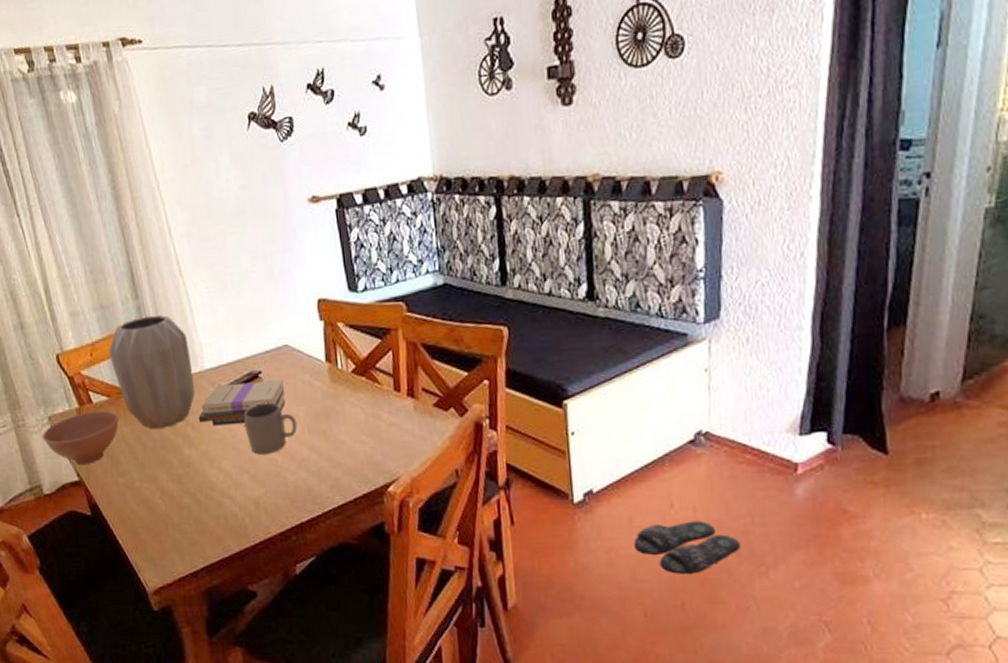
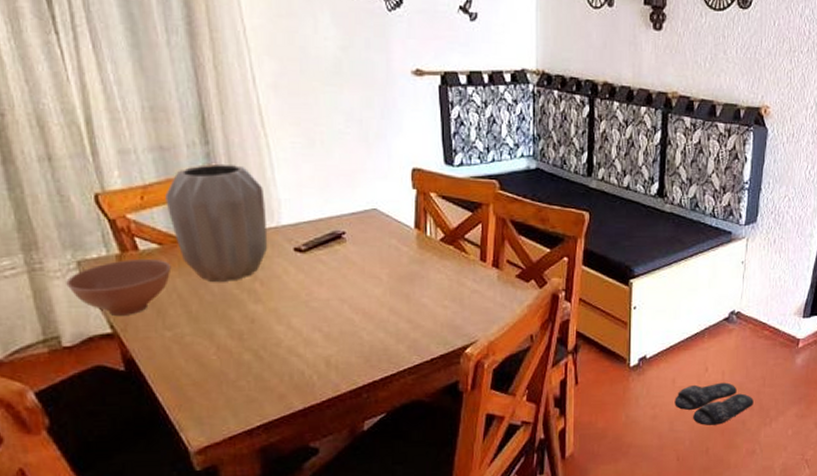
books: present [198,380,286,426] -> none [269,242,369,283]
mug: present [244,402,297,454] -> none [321,263,379,314]

